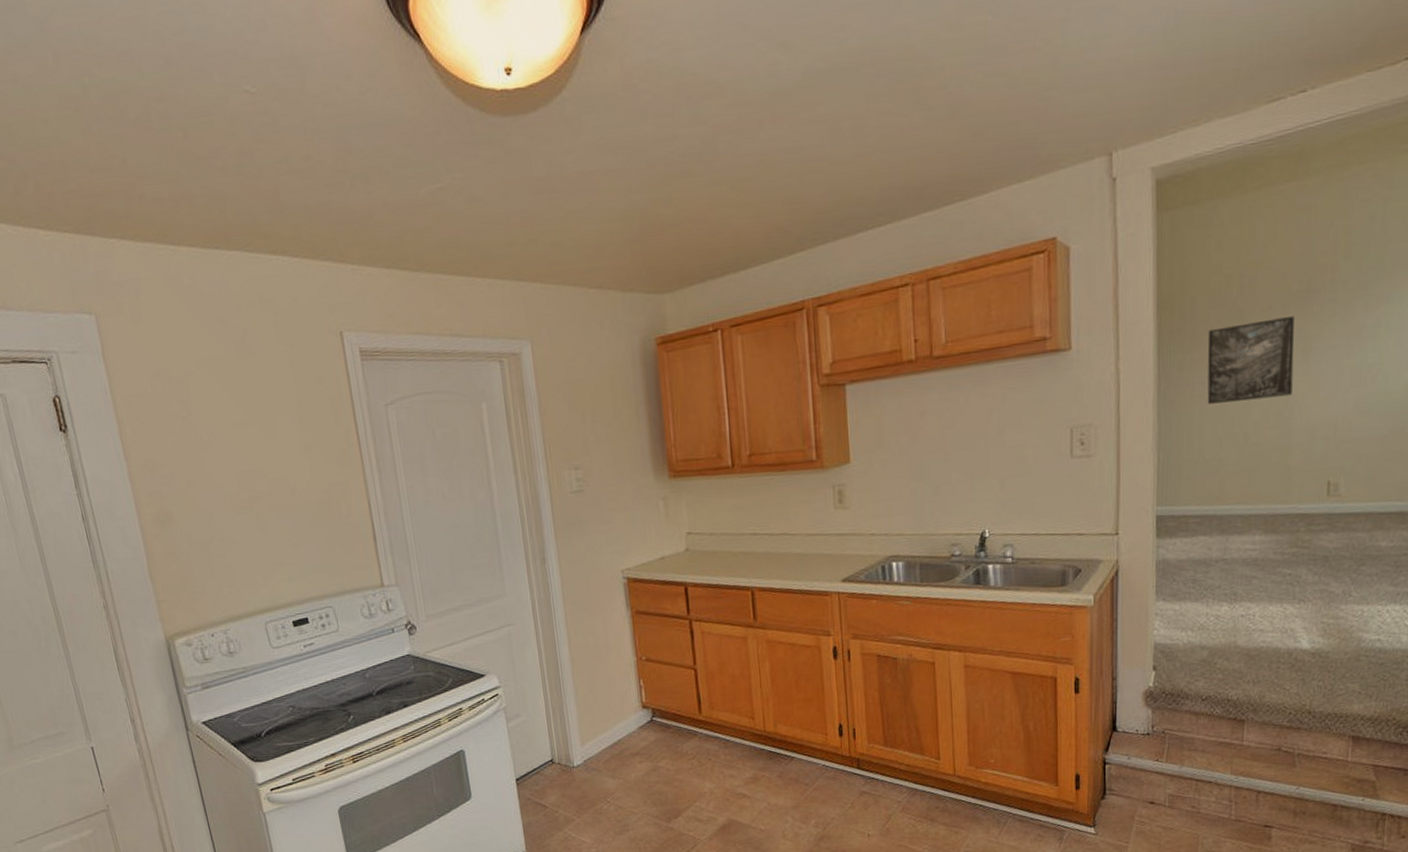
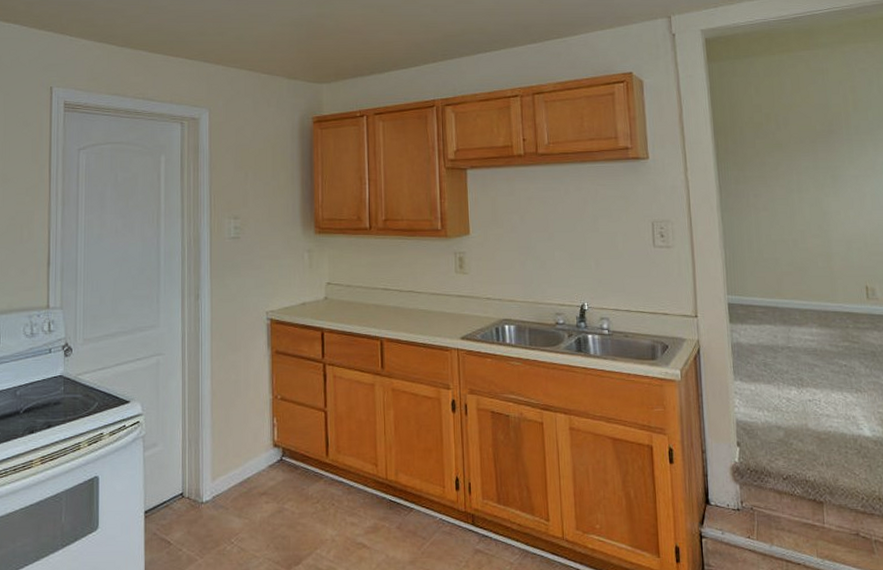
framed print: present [1207,315,1295,404] -> none [755,149,828,213]

